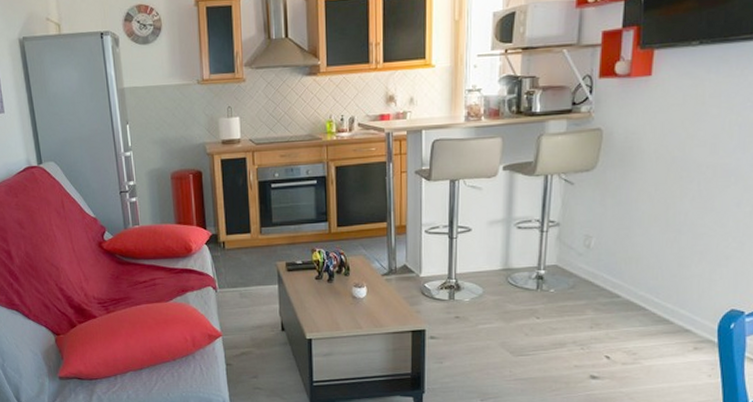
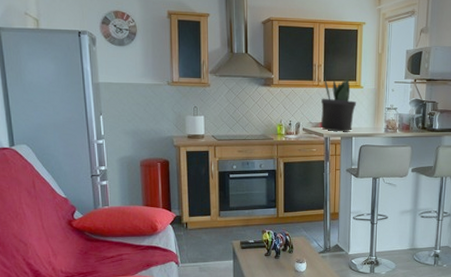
planter: none [380,52,427,125] -> present [320,72,357,132]

